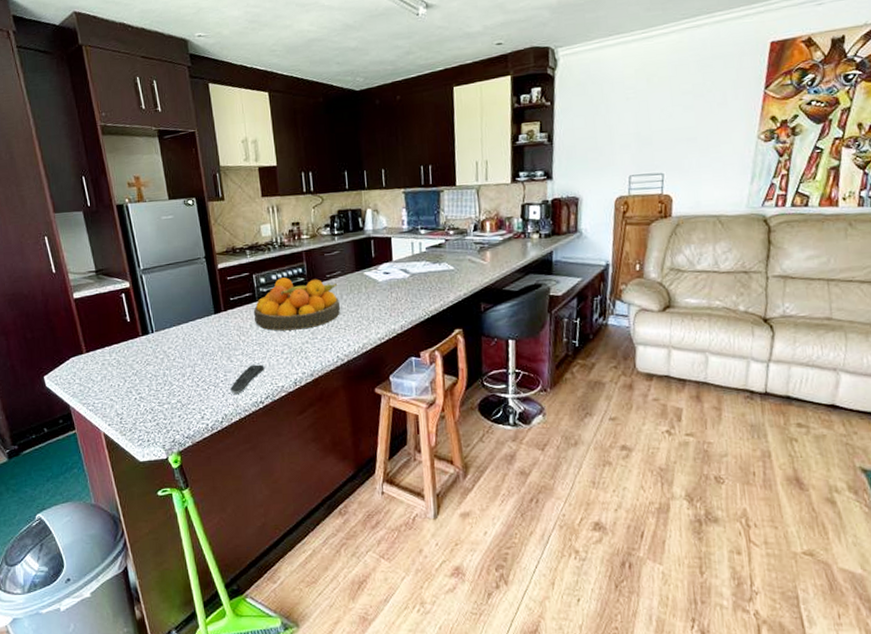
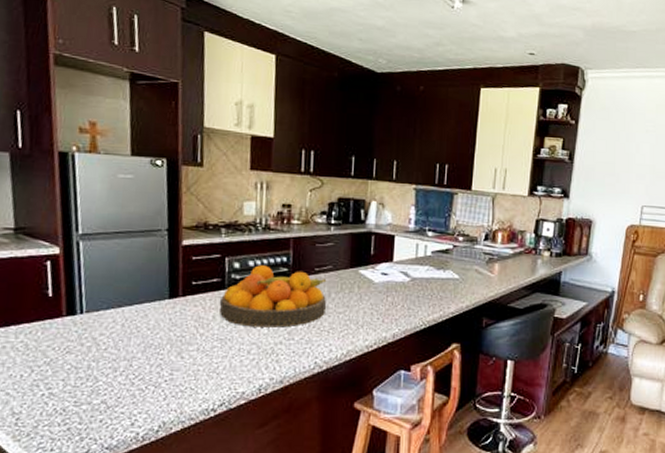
remote control: present [230,364,265,395] -> none [175,364,224,399]

